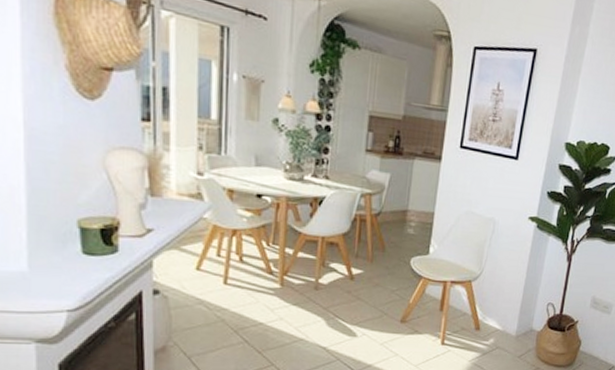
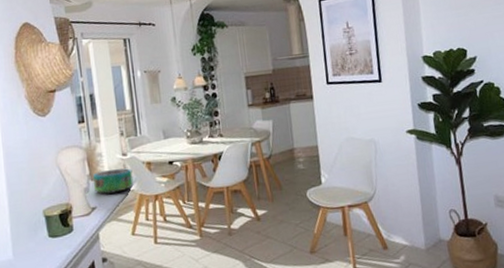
decorative bowl: none [152,187,208,218] -> present [92,168,134,195]

